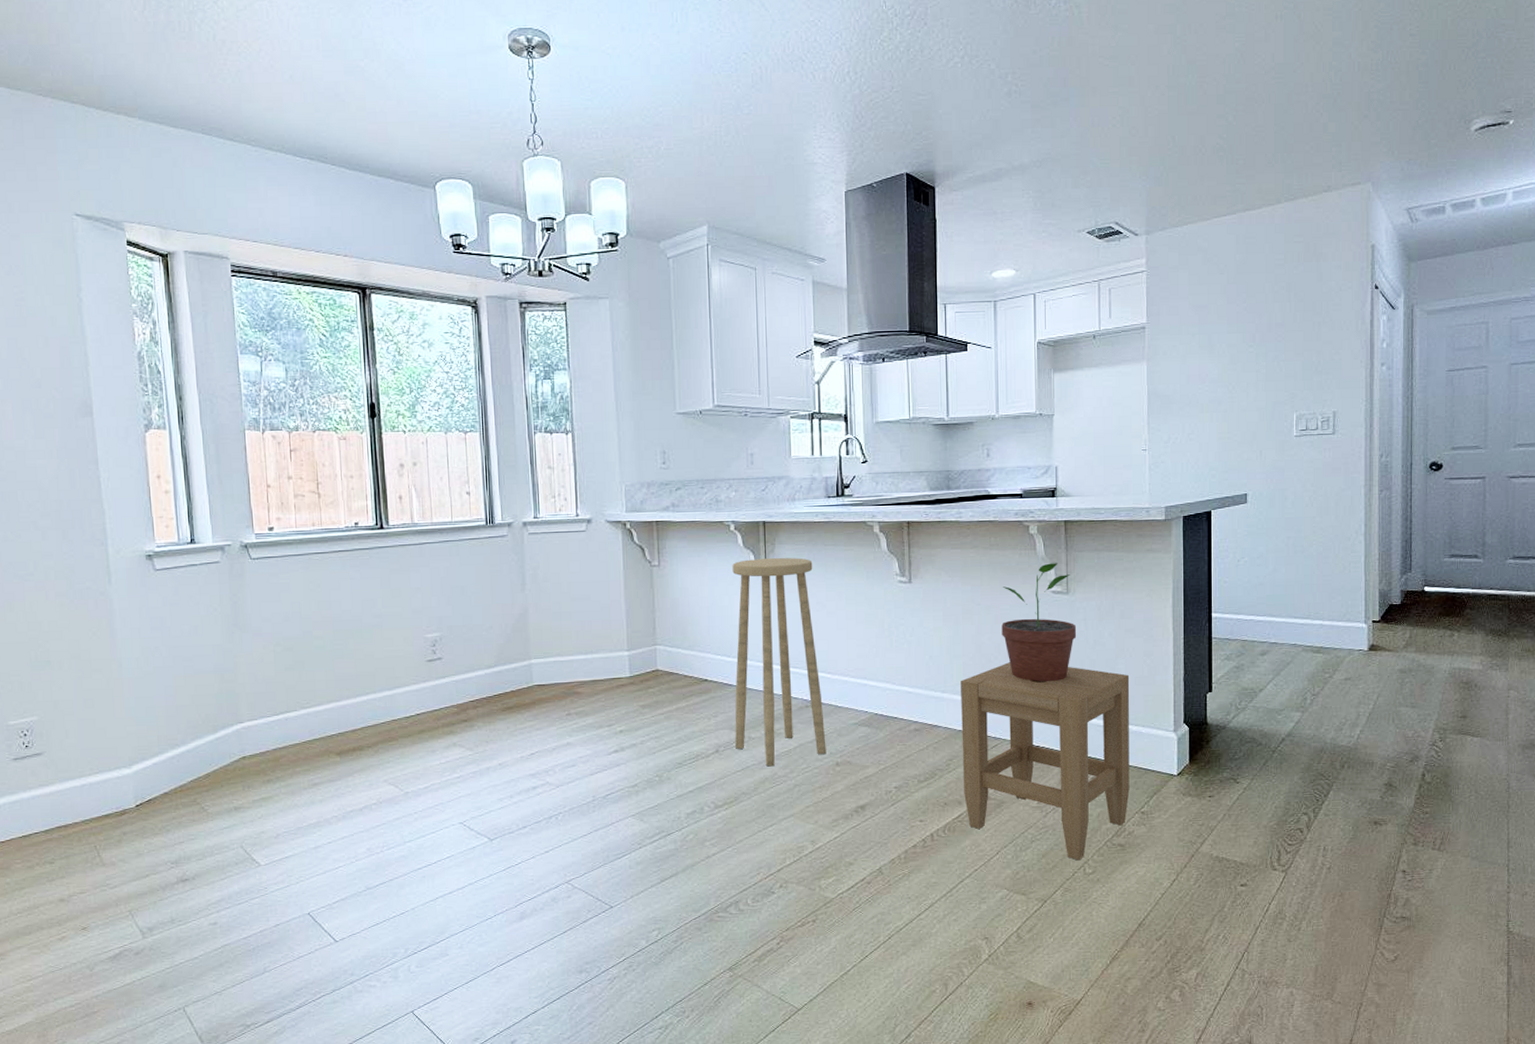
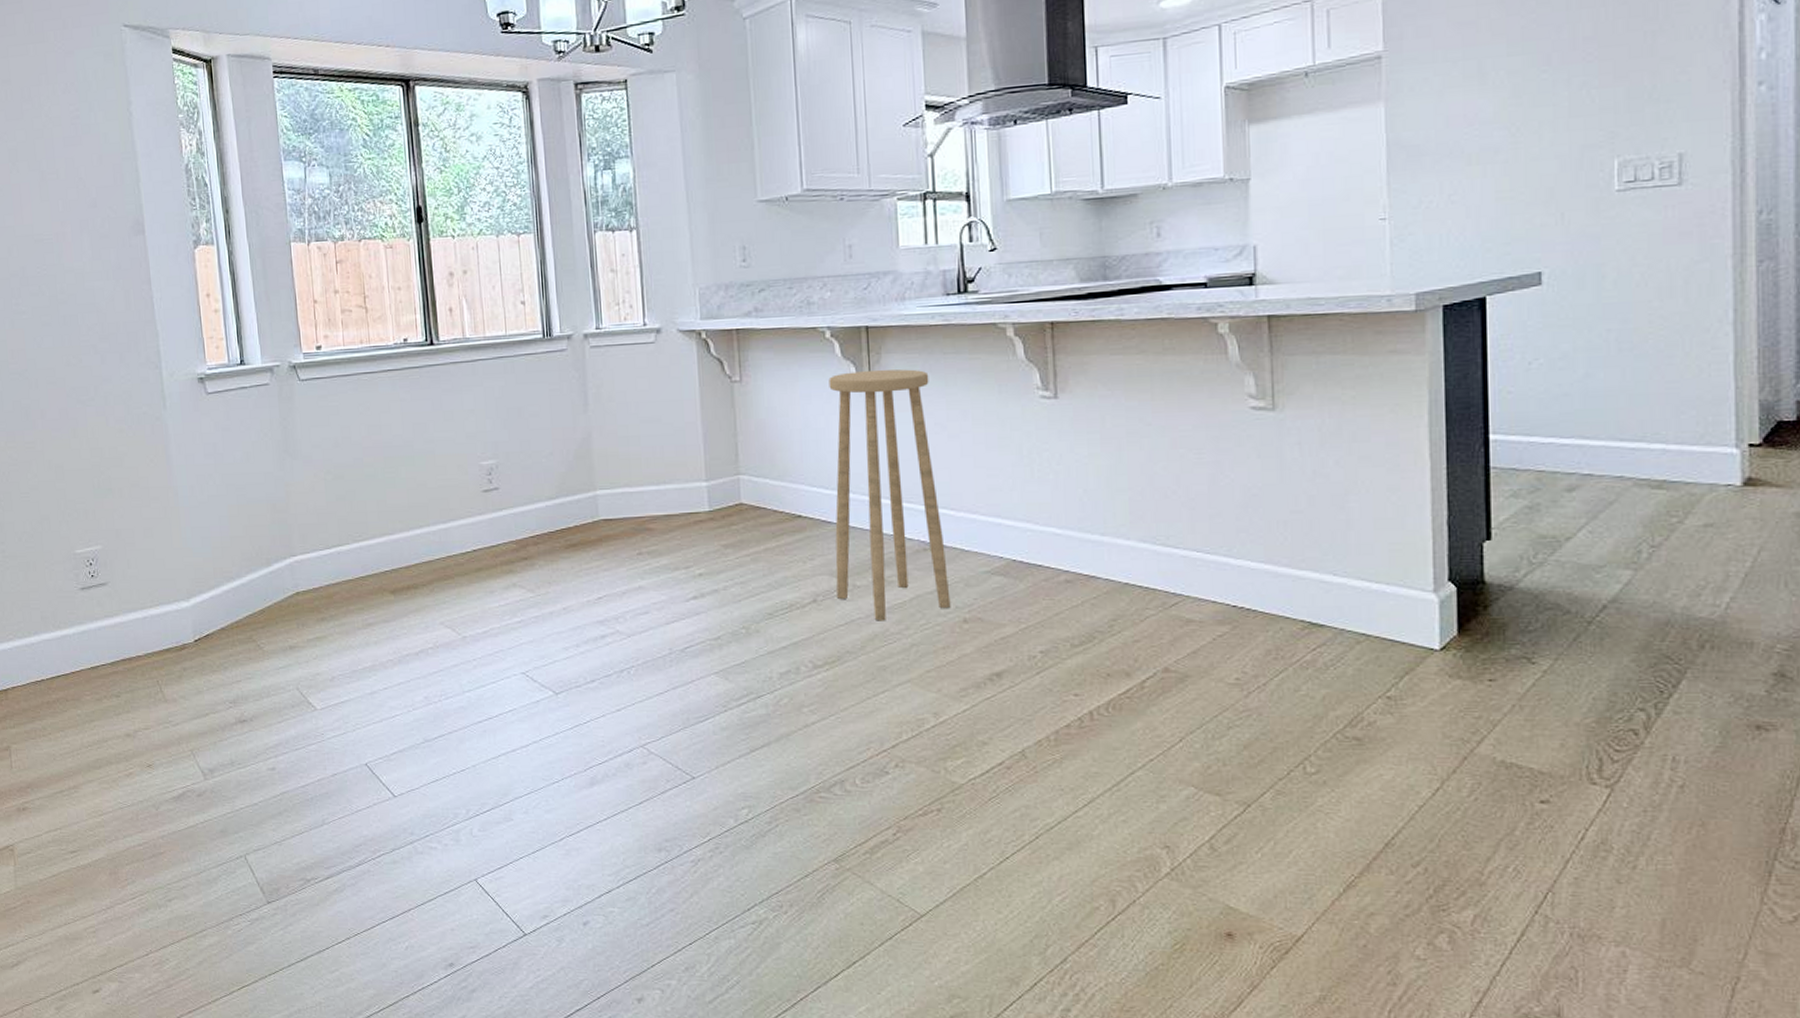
stool: present [961,662,1130,861] -> none [1126,498,1369,756]
potted plant: present [1001,563,1077,682] -> none [1181,370,1288,524]

